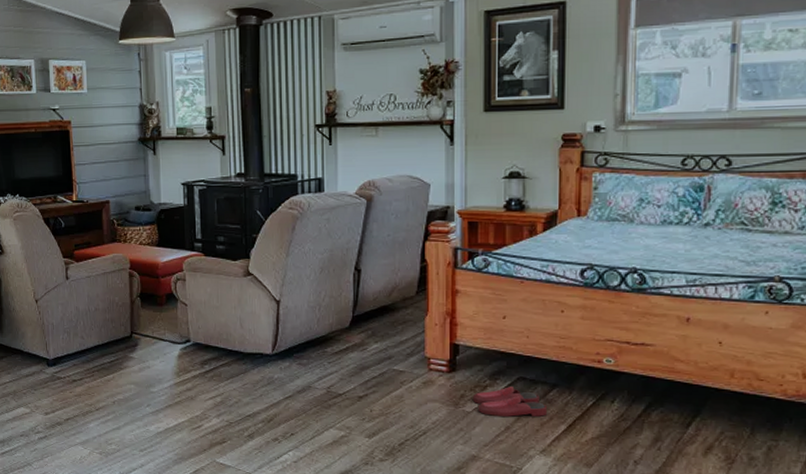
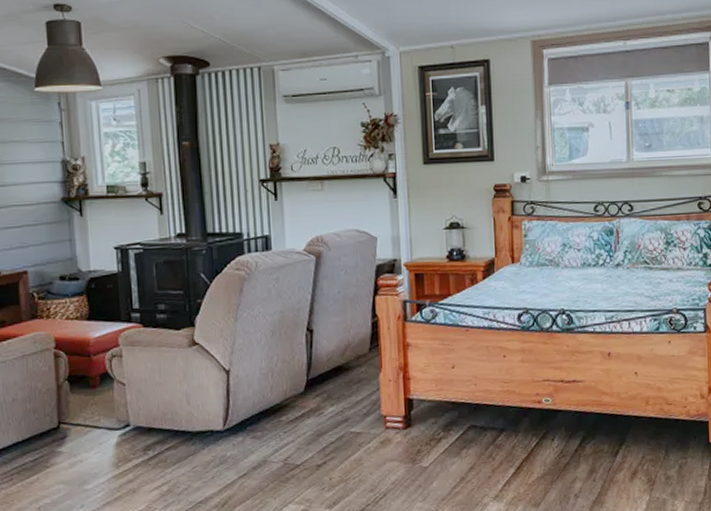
slippers: present [473,386,548,417] -> none [429,436,498,468]

